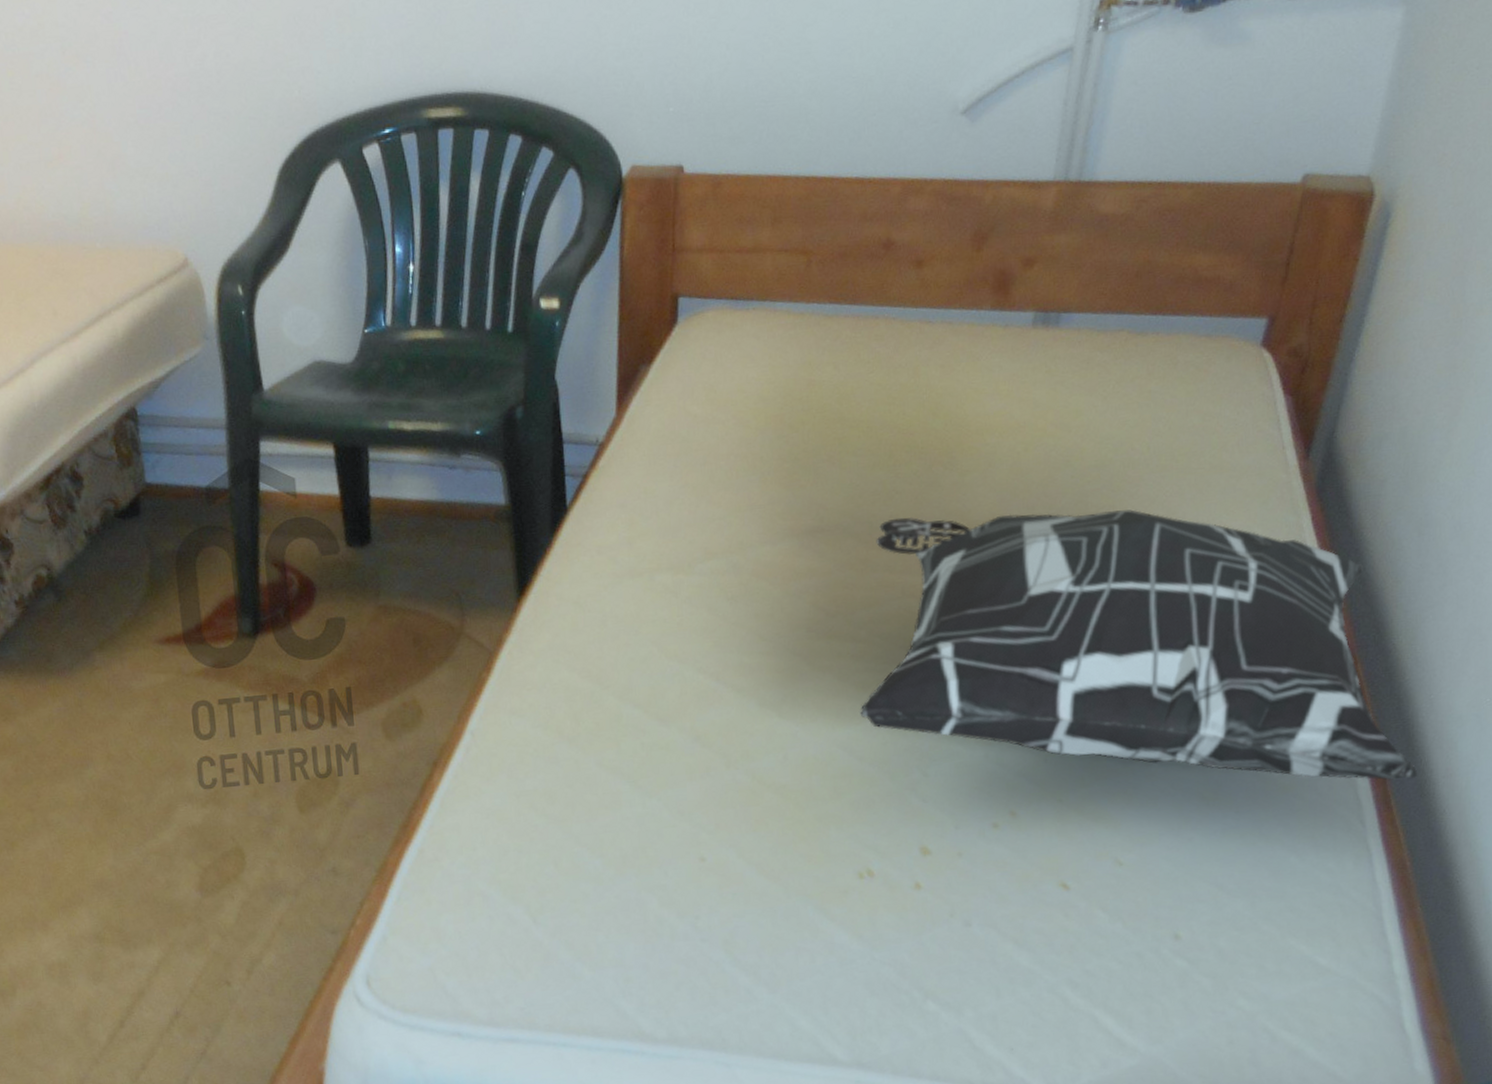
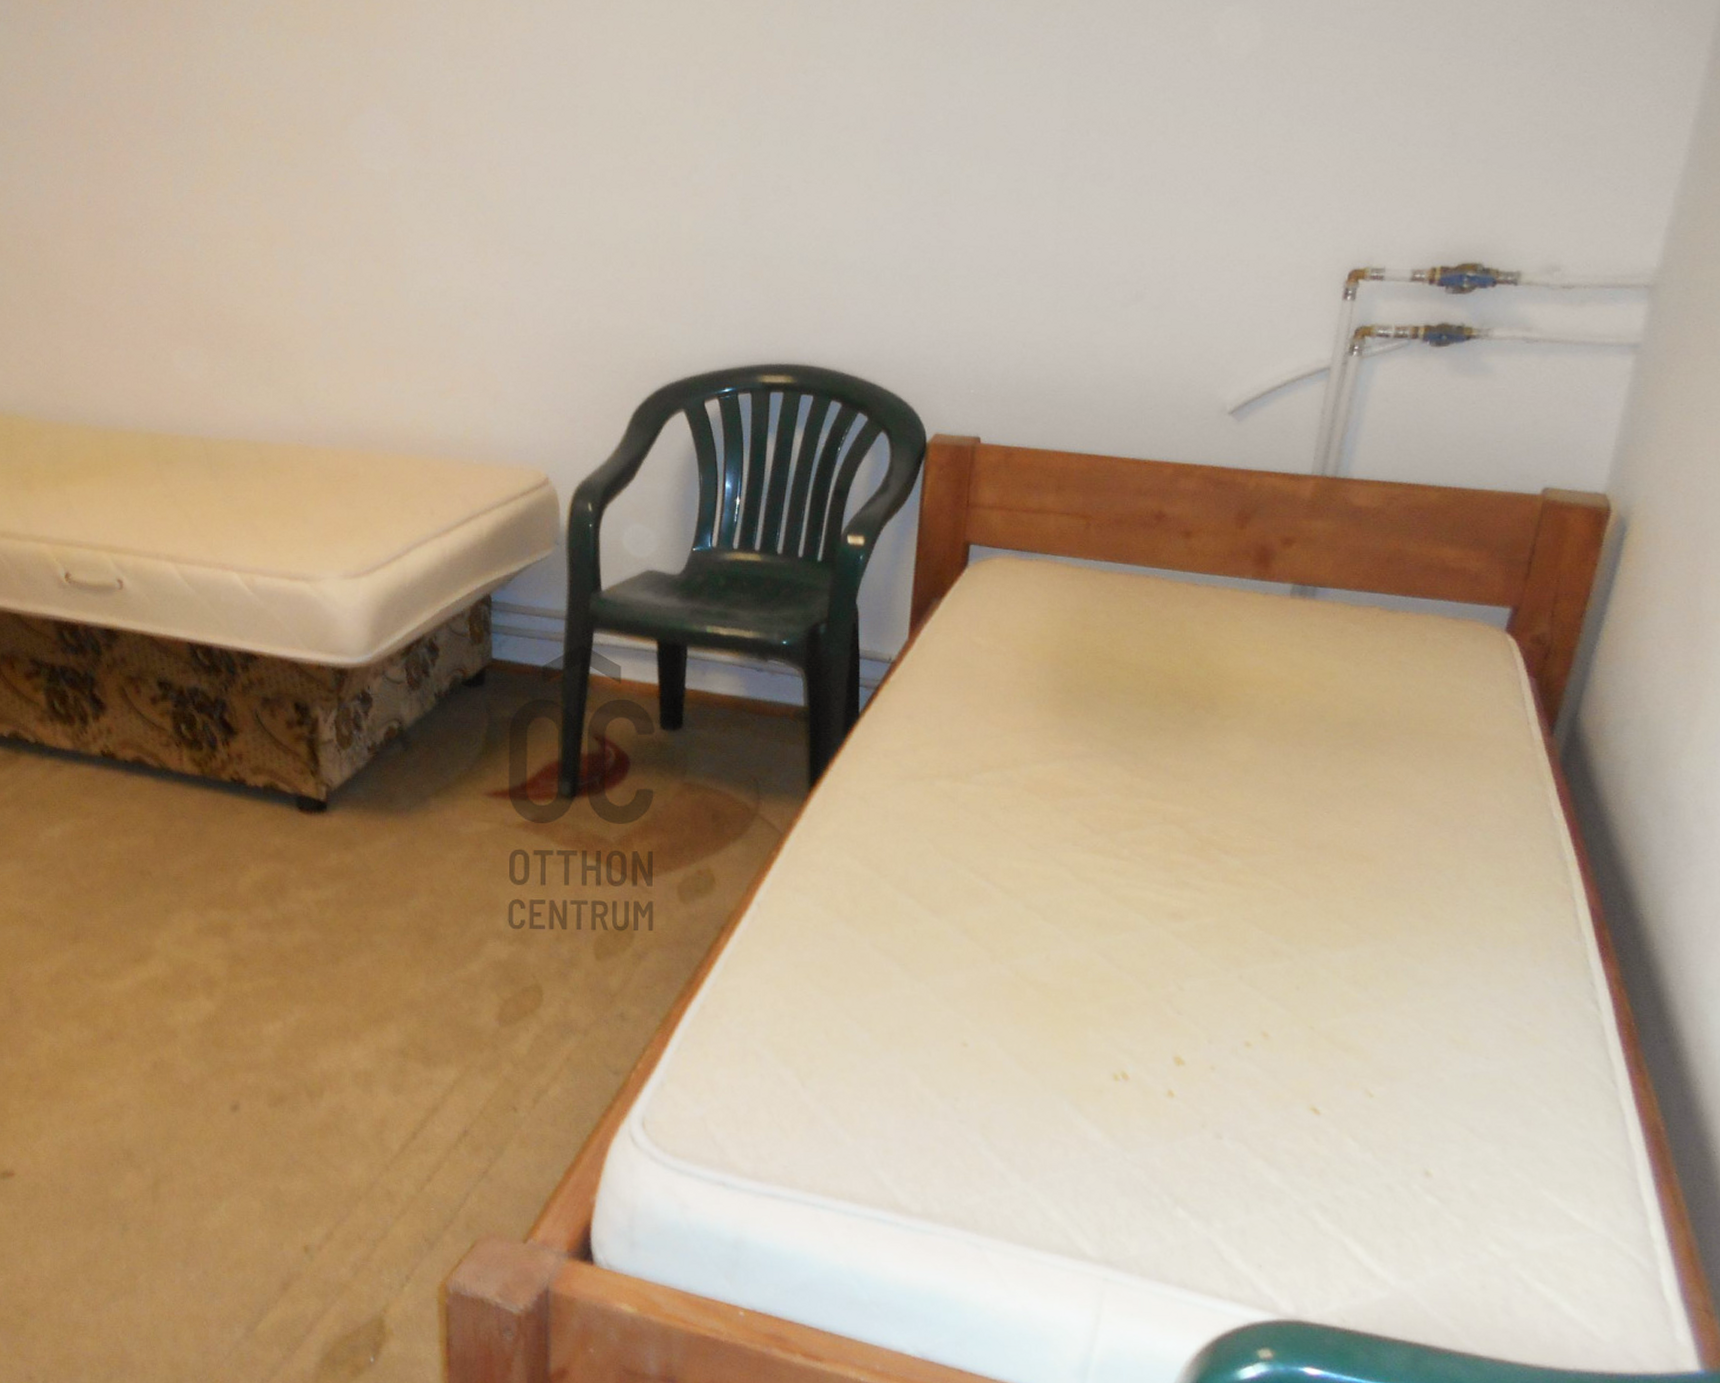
decorative pillow: present [860,509,1418,780] -> none [1120,751,1670,1045]

